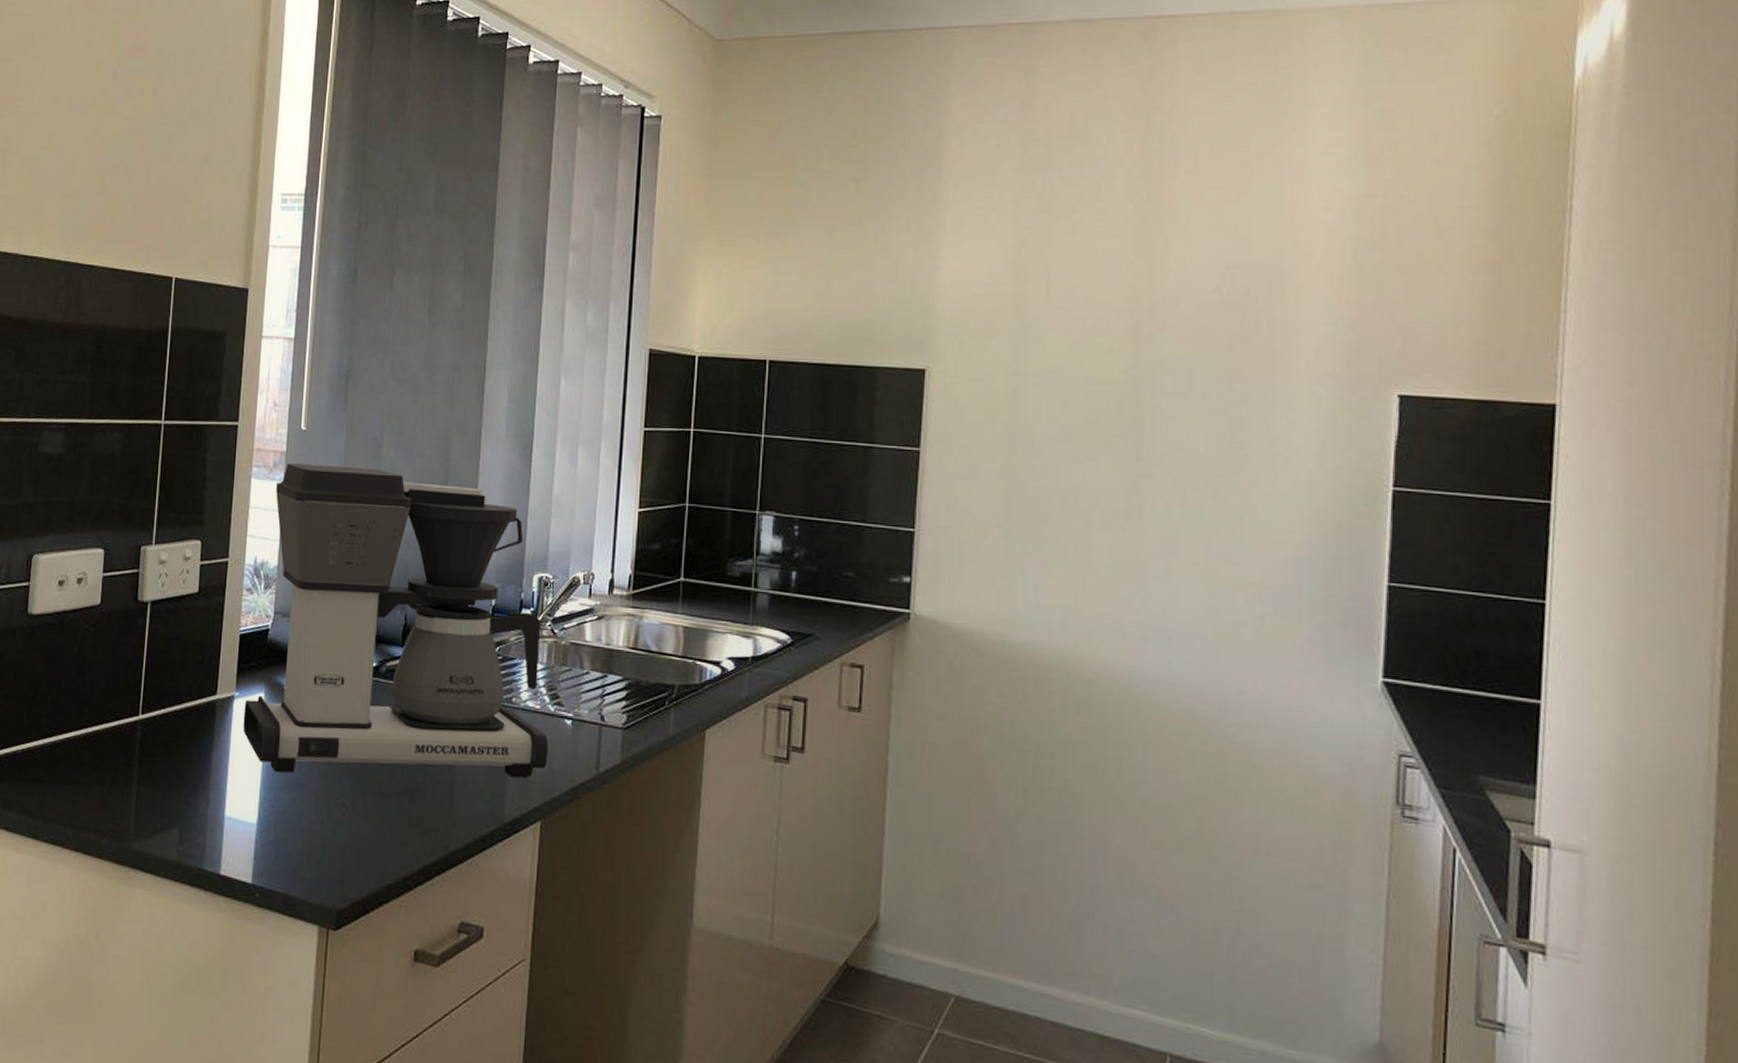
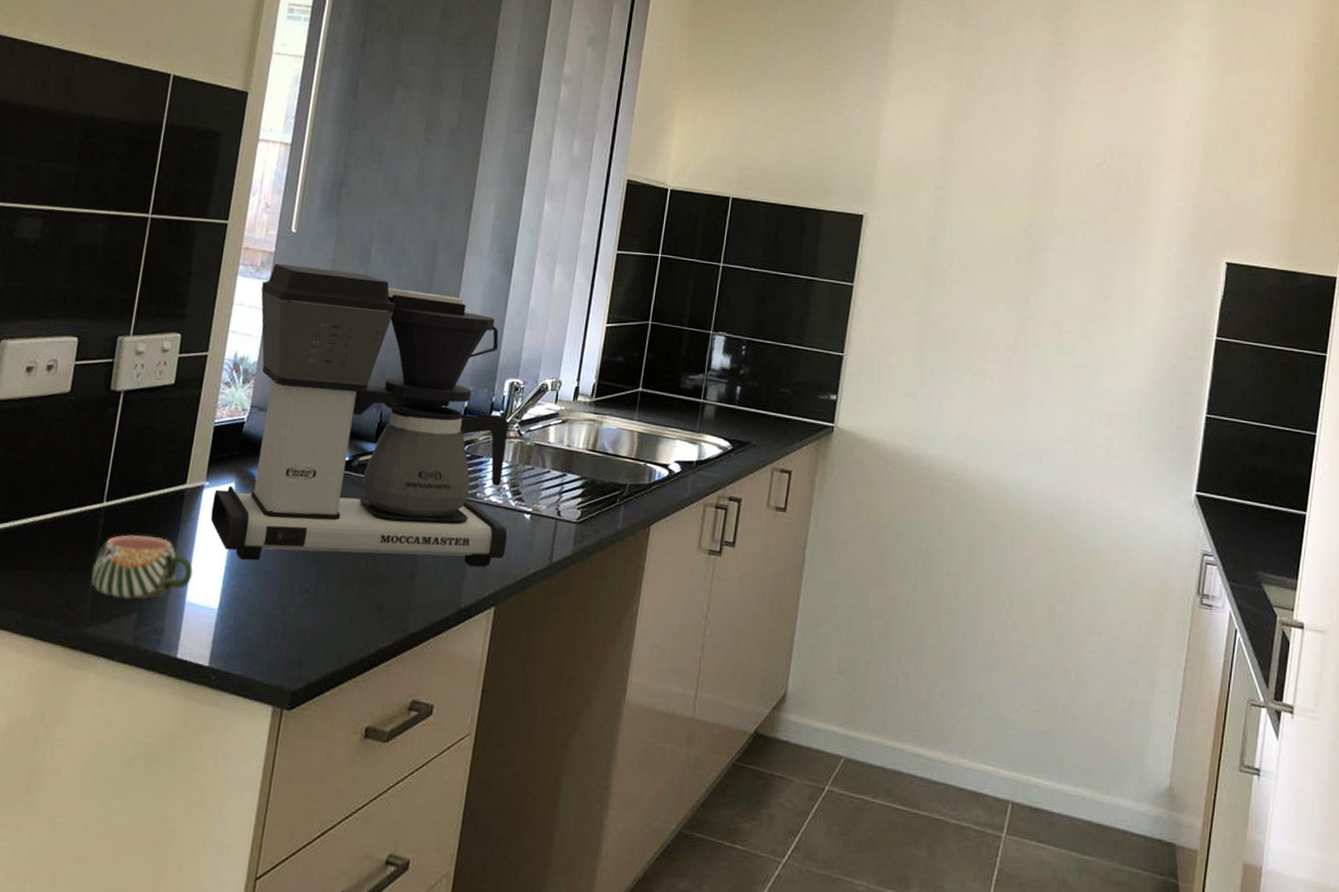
mug: none [132,748,229,814] -> present [91,535,193,599]

